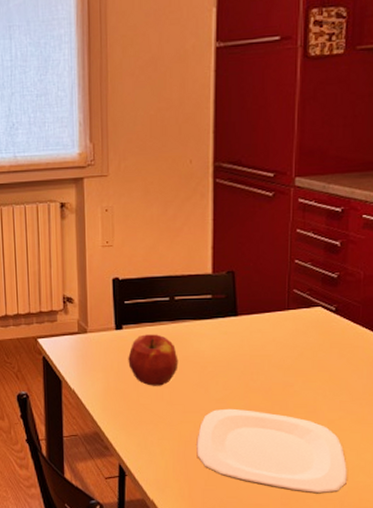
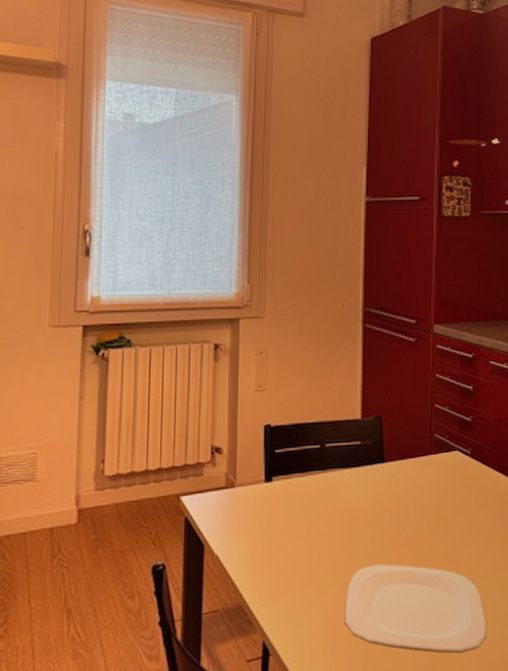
apple: present [128,334,179,386] -> none [277,485,328,545]

